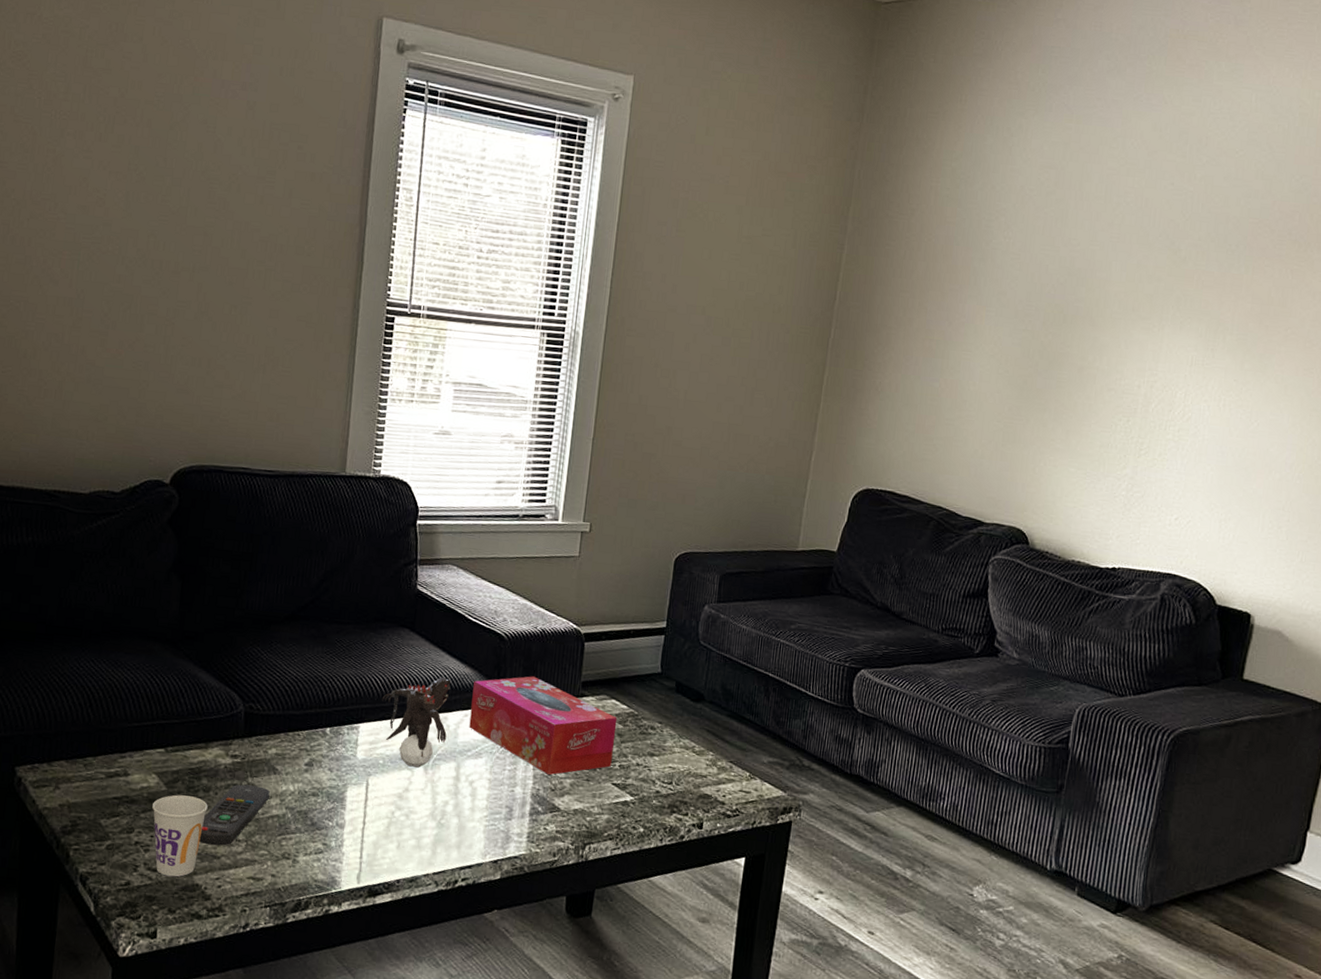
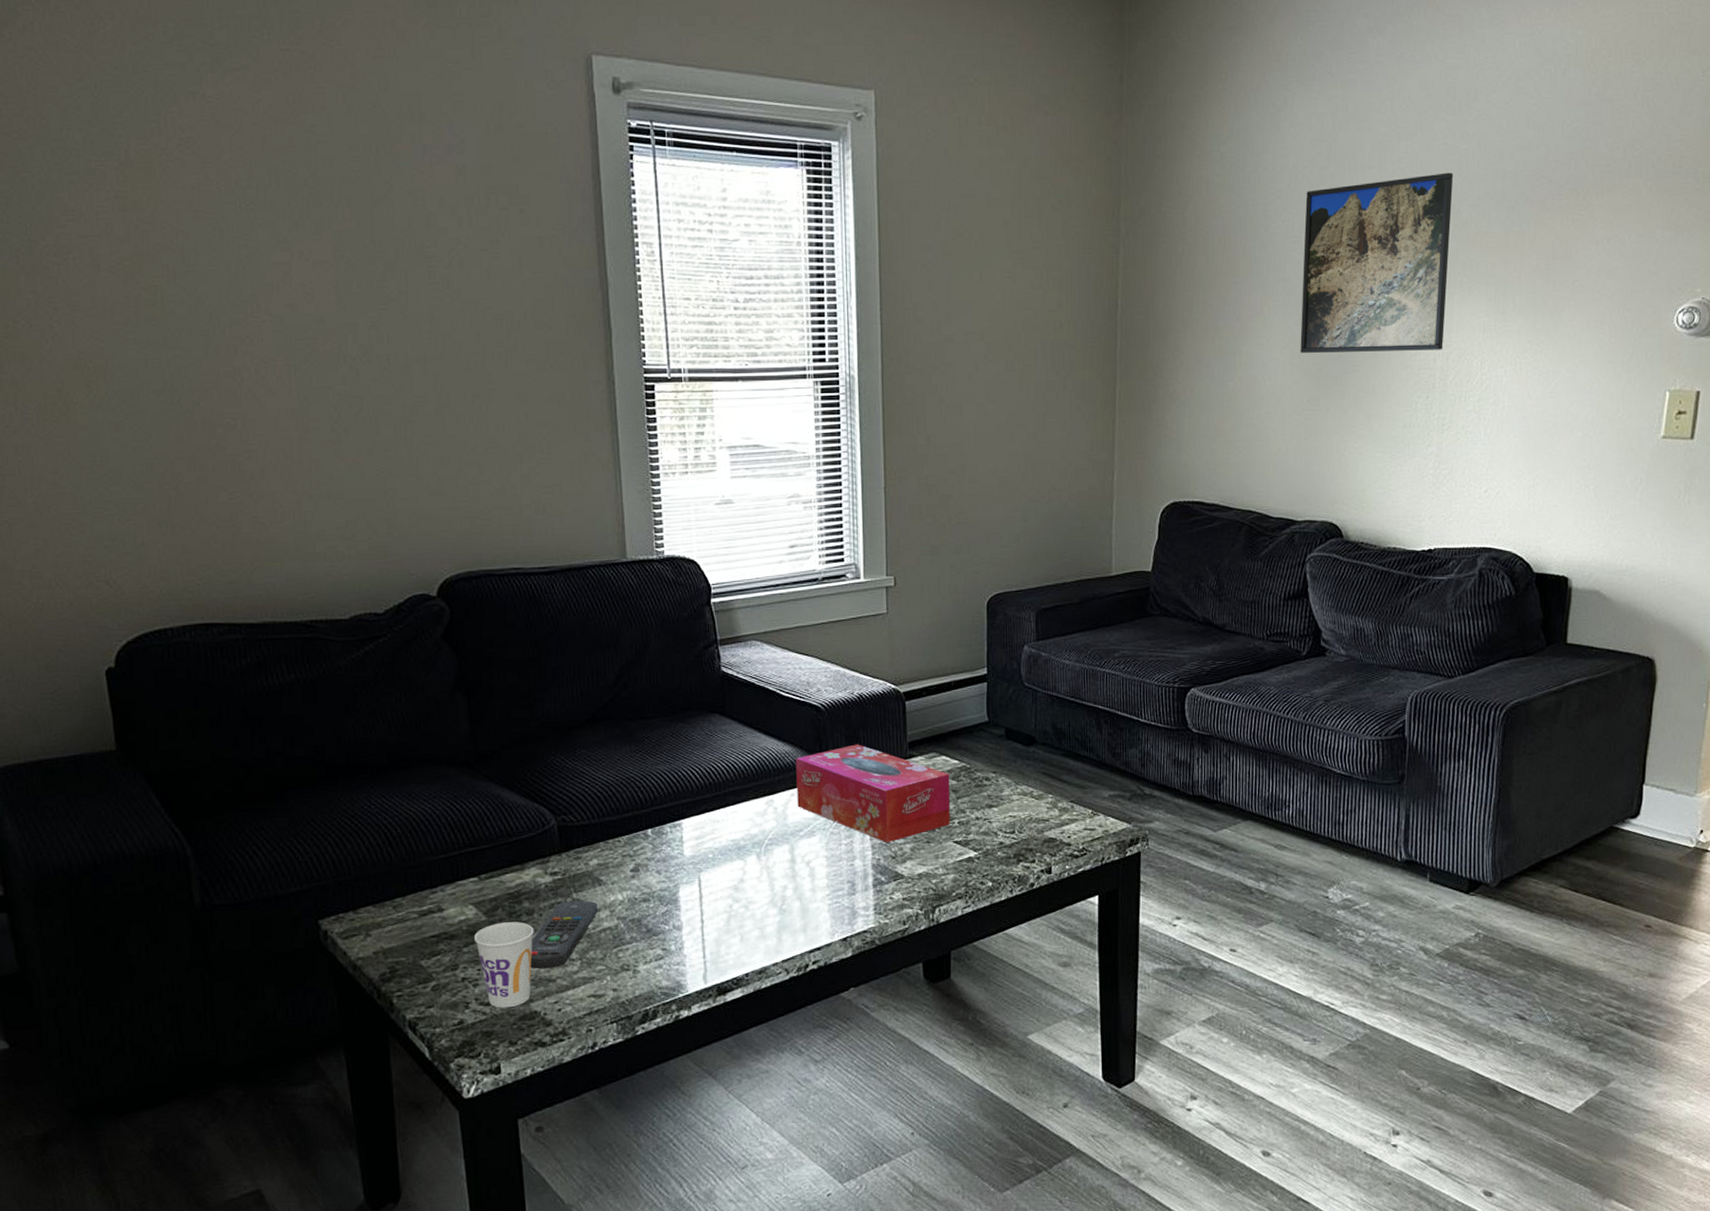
toy figurine: present [382,676,451,768] -> none [702,758,775,856]
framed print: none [1007,210,1177,378] -> present [1300,172,1454,353]

